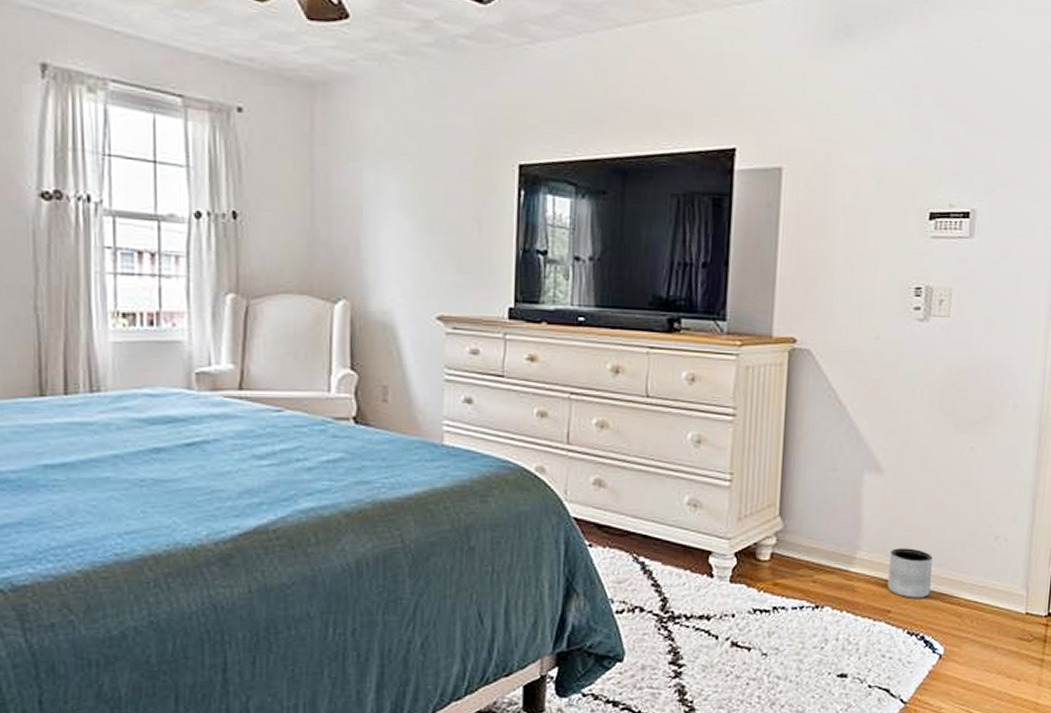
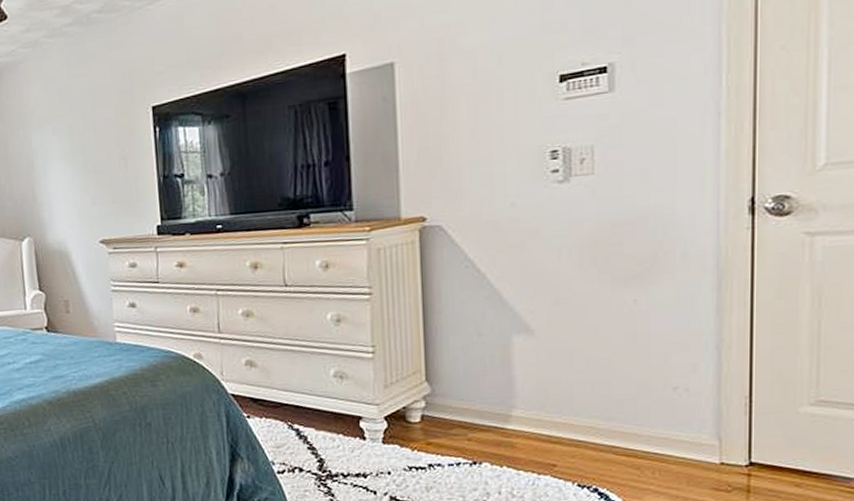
planter: present [887,548,933,598] -> none [549,404,601,452]

